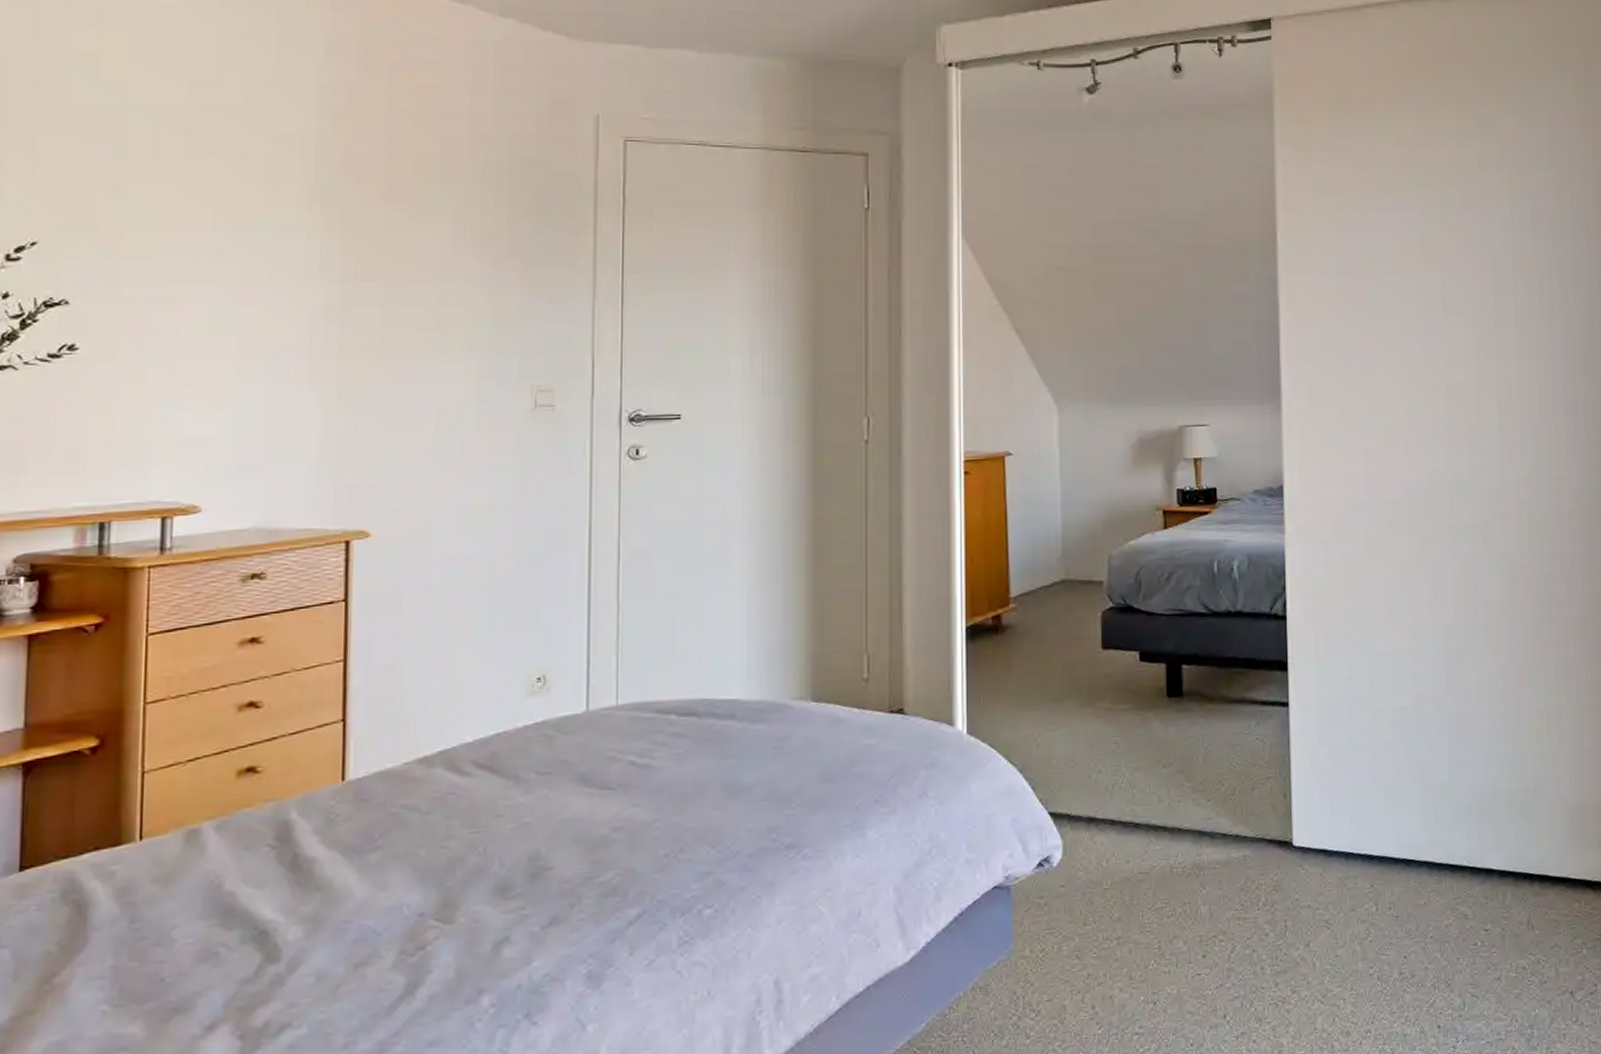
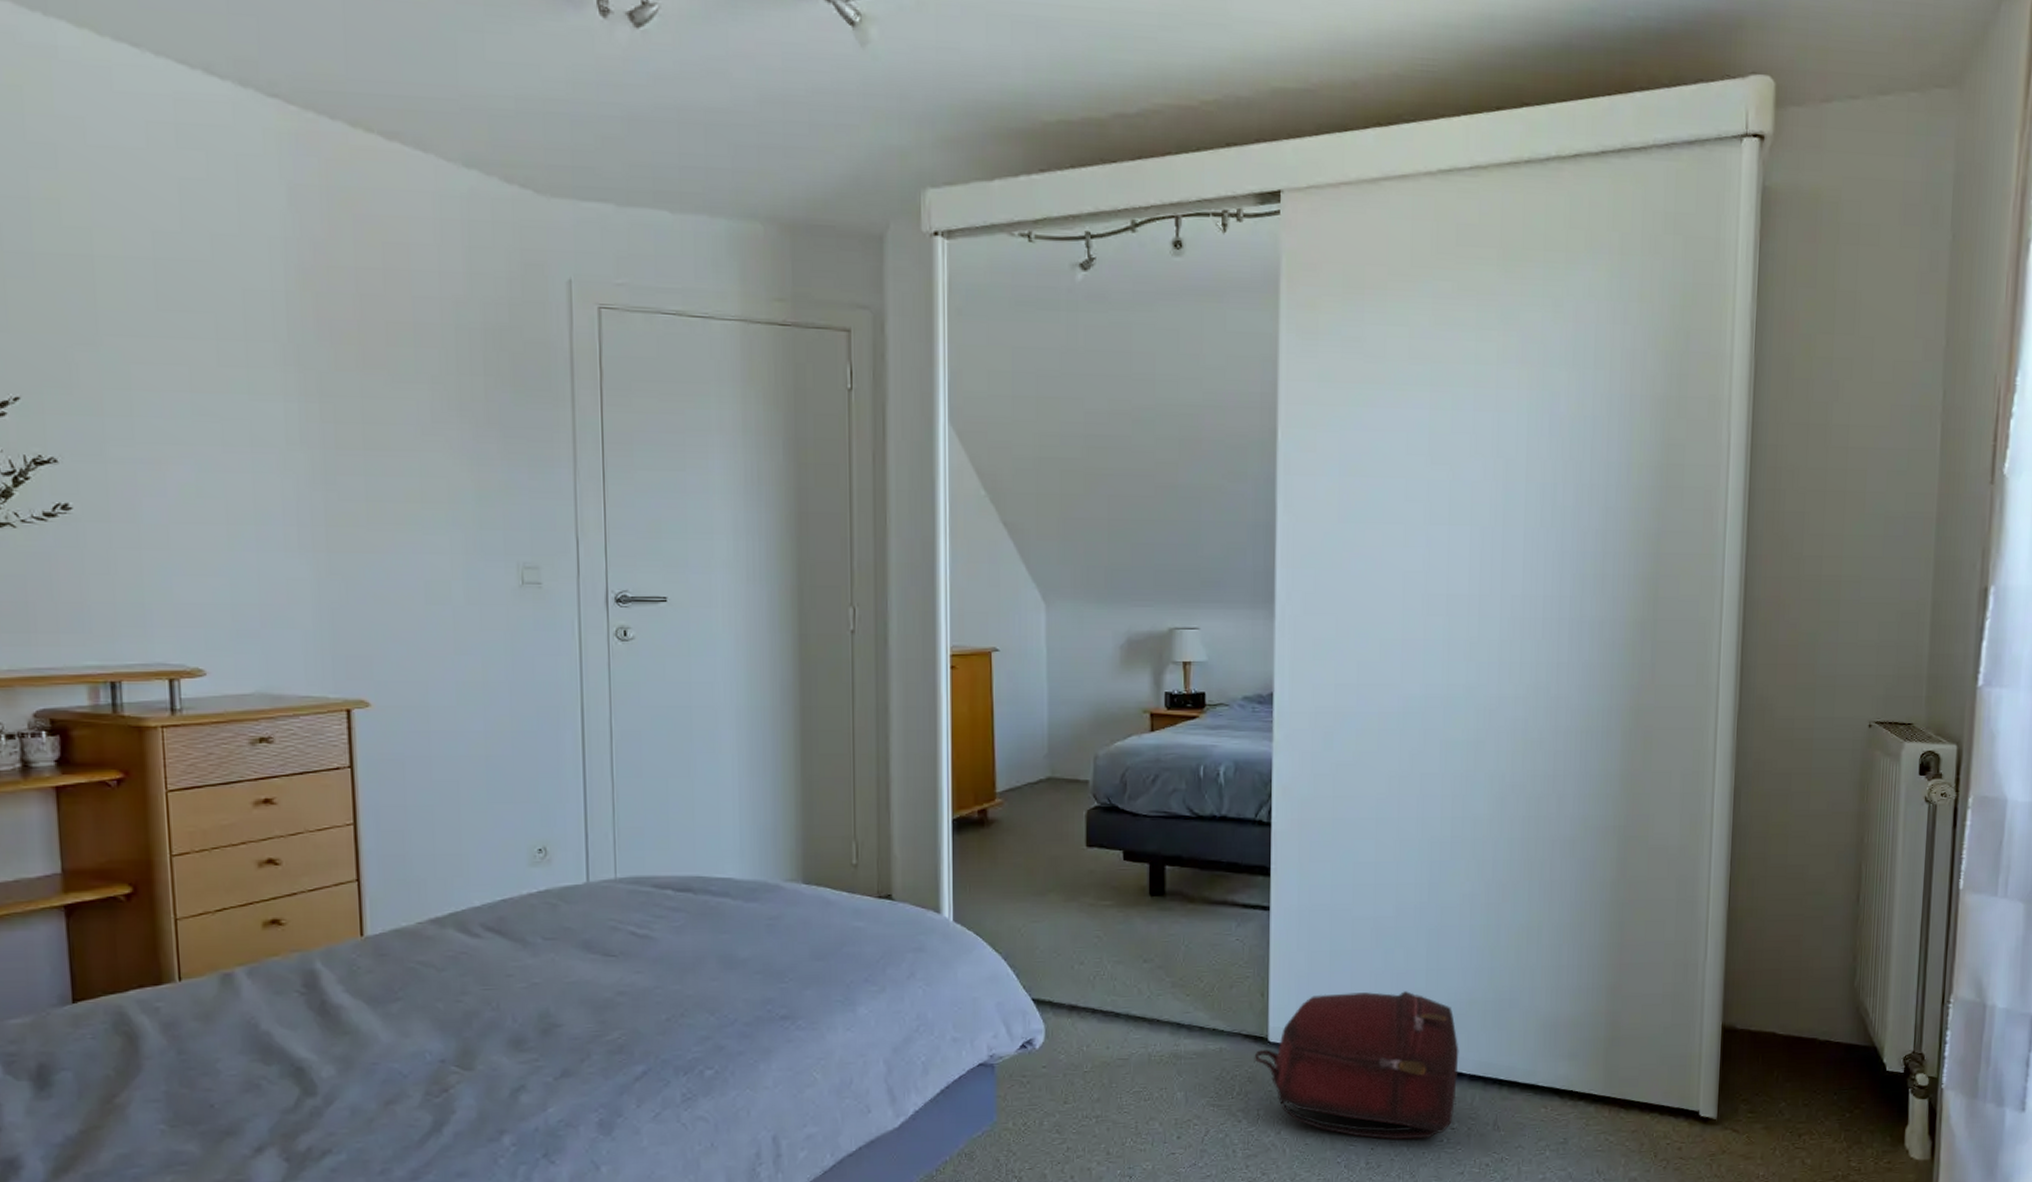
backpack: none [1279,784,1488,947] -> present [1254,991,1459,1141]

